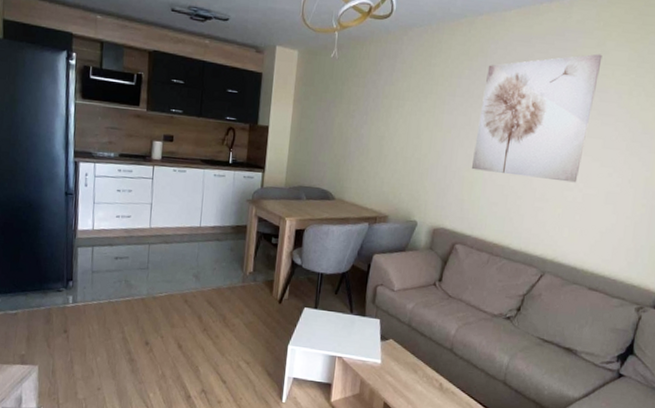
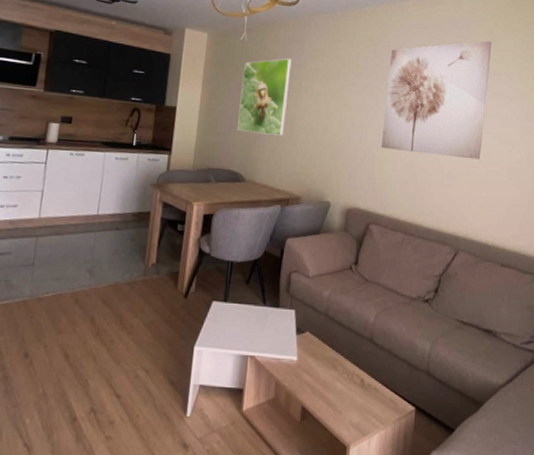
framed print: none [327,76,383,156] -> present [237,58,292,136]

